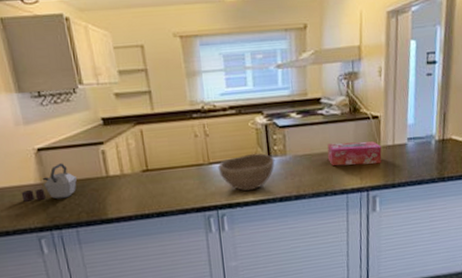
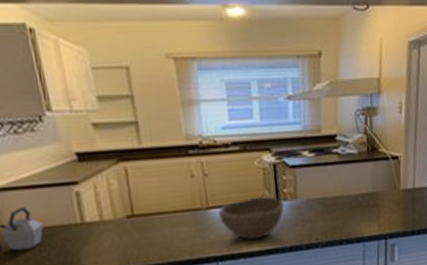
tissue box: present [327,141,382,166] -> none [342,184,401,211]

